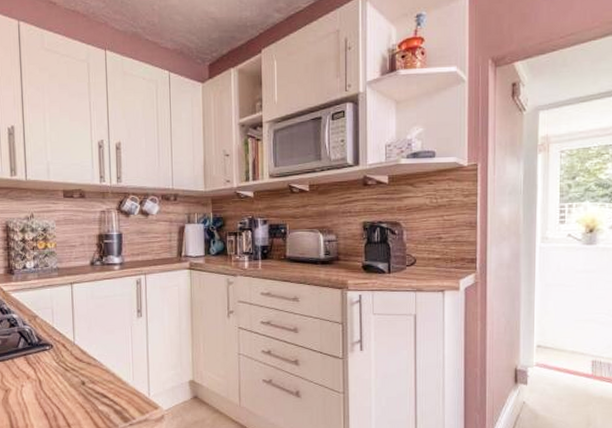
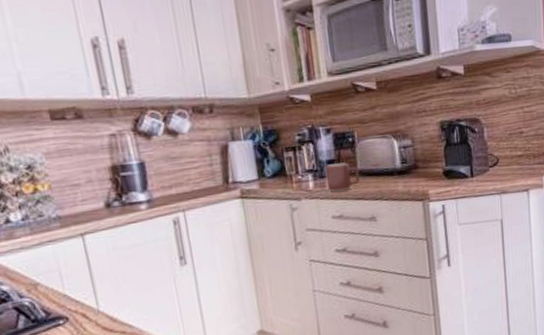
mug: none [259,249,288,273] -> present [325,162,360,193]

